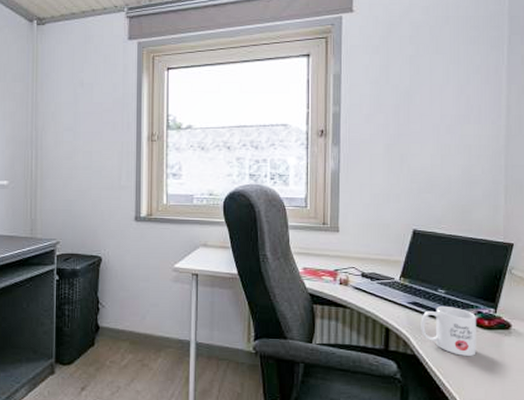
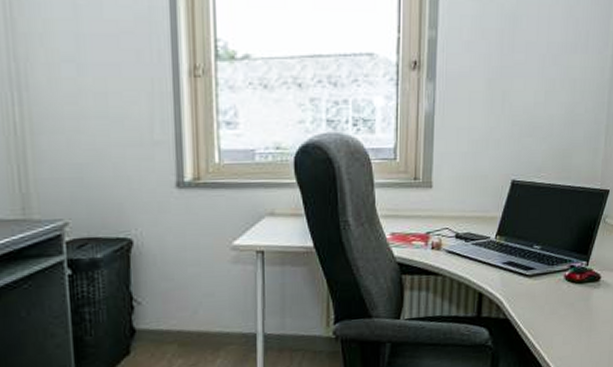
mug: present [421,305,476,356] -> none [514,262,569,314]

